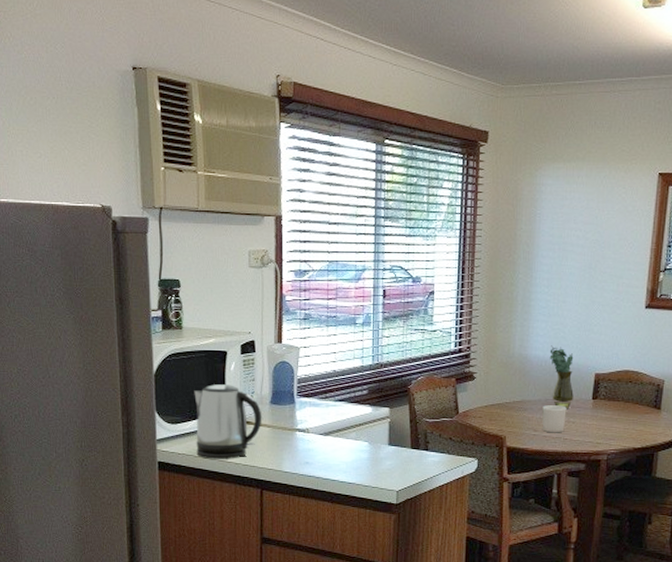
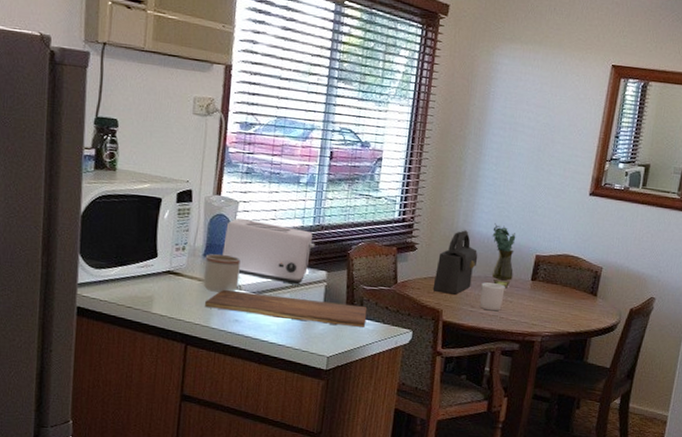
kettle: present [194,384,262,460] -> none [119,231,194,312]
mug: none [272,399,306,438] -> present [203,254,241,294]
cutting board: none [275,433,432,461] -> present [204,289,368,329]
toaster: none [288,363,376,423] -> present [222,217,315,285]
handbag: none [494,355,537,421] -> present [432,230,478,296]

